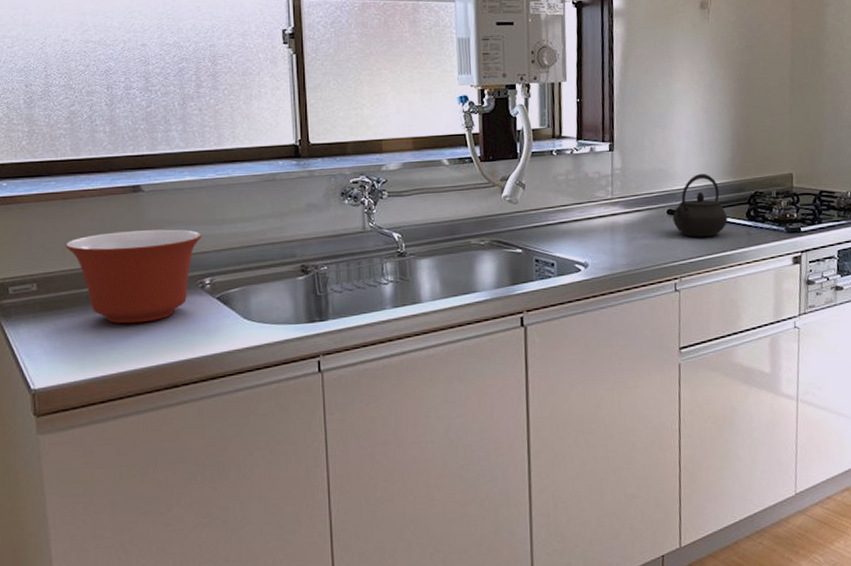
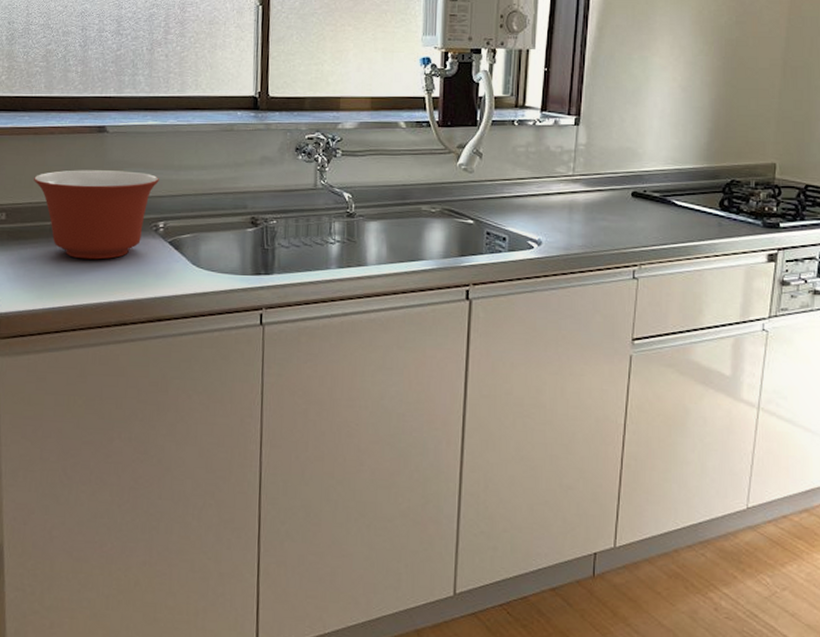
kettle: present [672,173,728,237] -> none [637,155,699,224]

